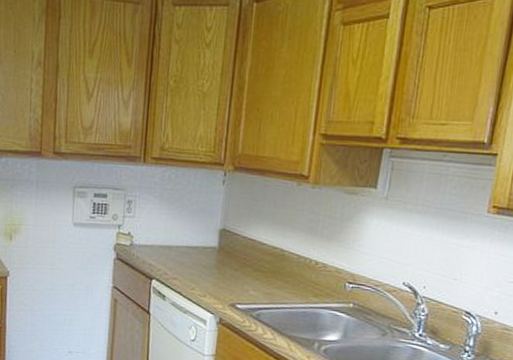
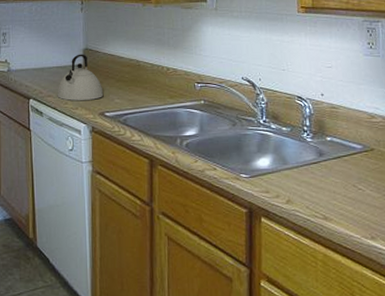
kettle: none [183,234,238,289] -> present [57,54,104,101]

